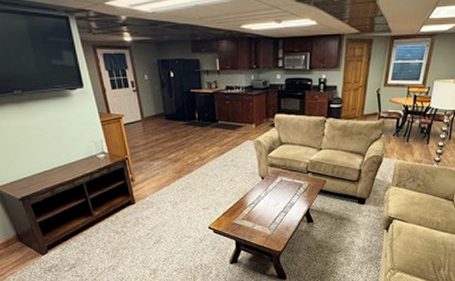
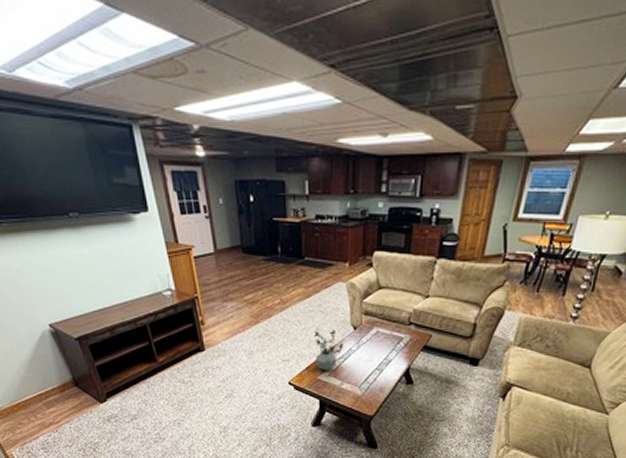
potted plant: none [228,180,254,216] -> present [314,329,343,372]

